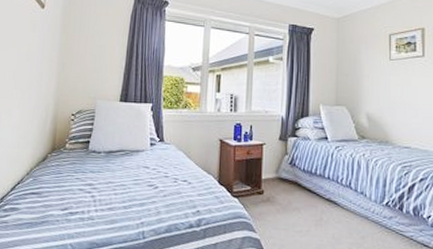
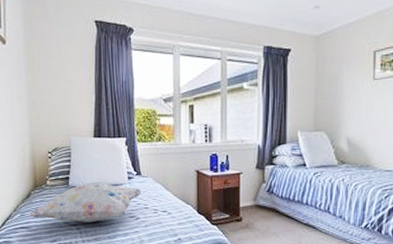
decorative pillow: none [40,147,163,190] -> present [27,182,142,222]

